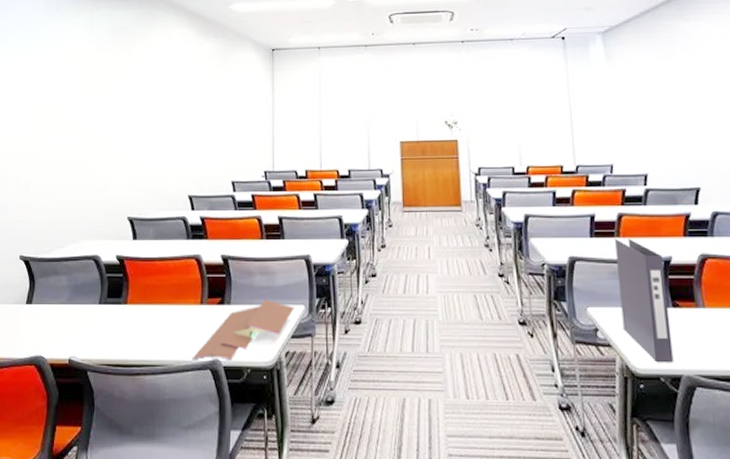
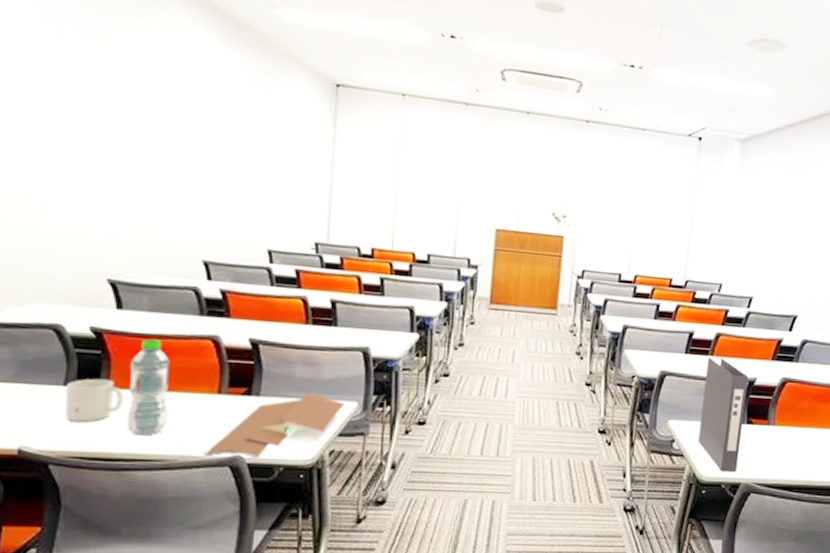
mug: none [99,297,137,334] -> present [64,378,124,422]
water bottle: none [139,262,168,344] -> present [127,339,171,436]

